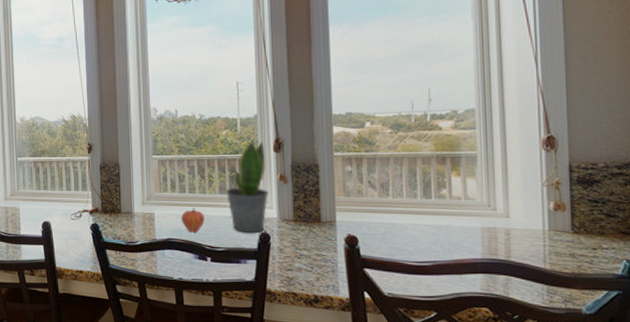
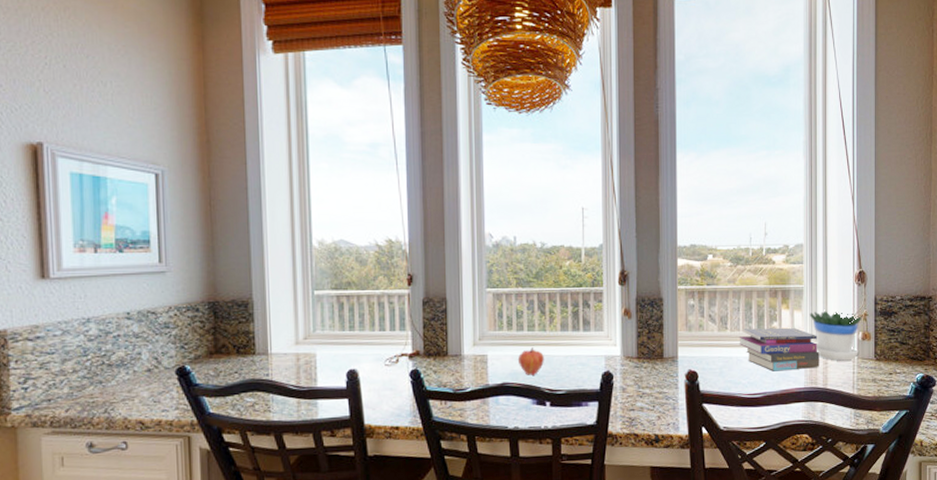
potted plant: present [225,141,269,234] -> none [567,273,613,374]
books: none [402,195,500,240] -> present [739,328,819,372]
flowerpot: none [486,178,553,232] -> present [810,311,862,361]

